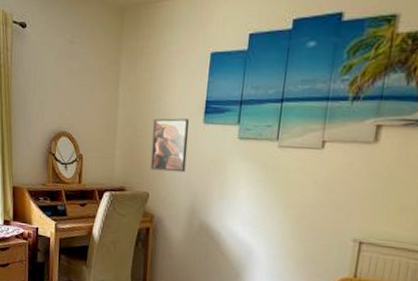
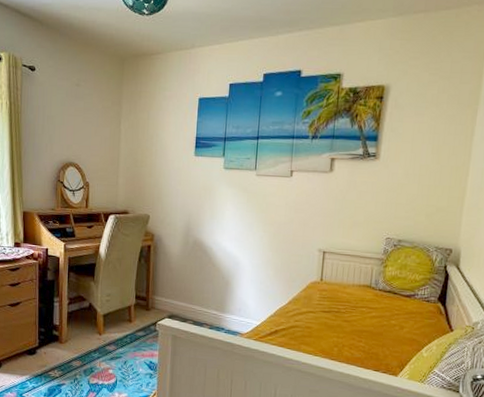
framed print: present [150,118,189,173] -> none [150,151,183,197]

